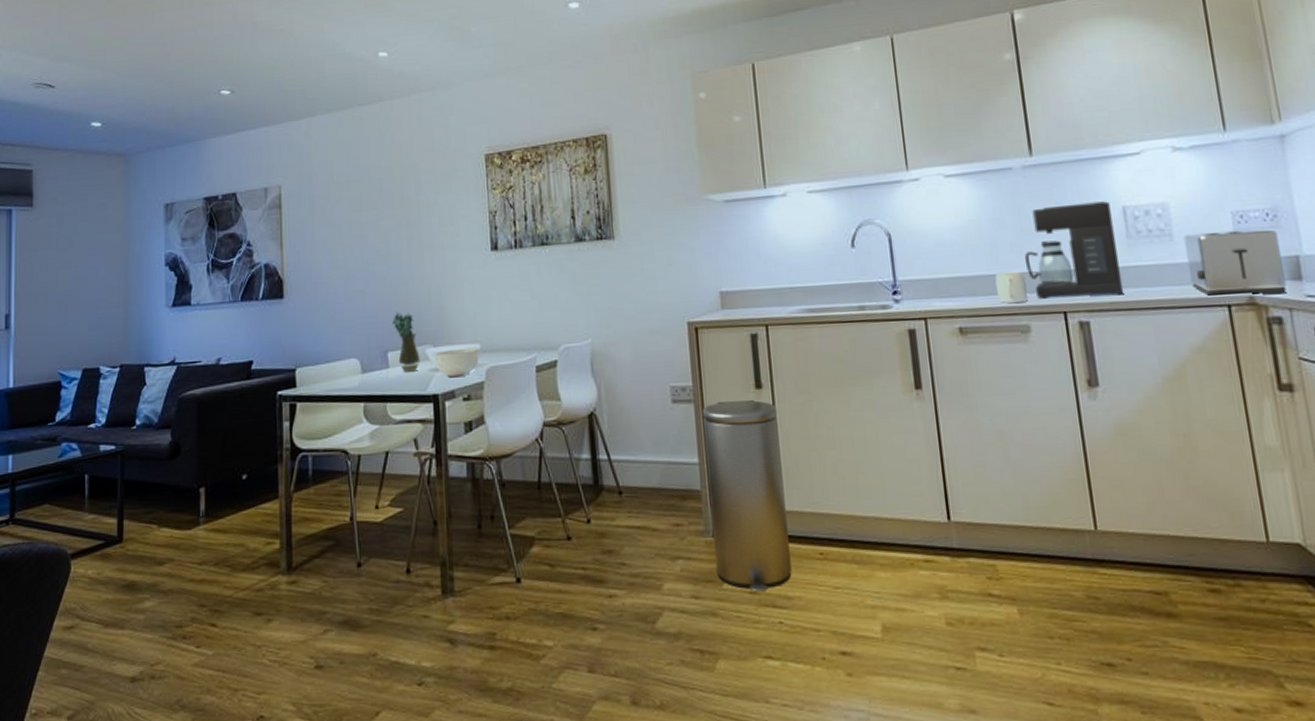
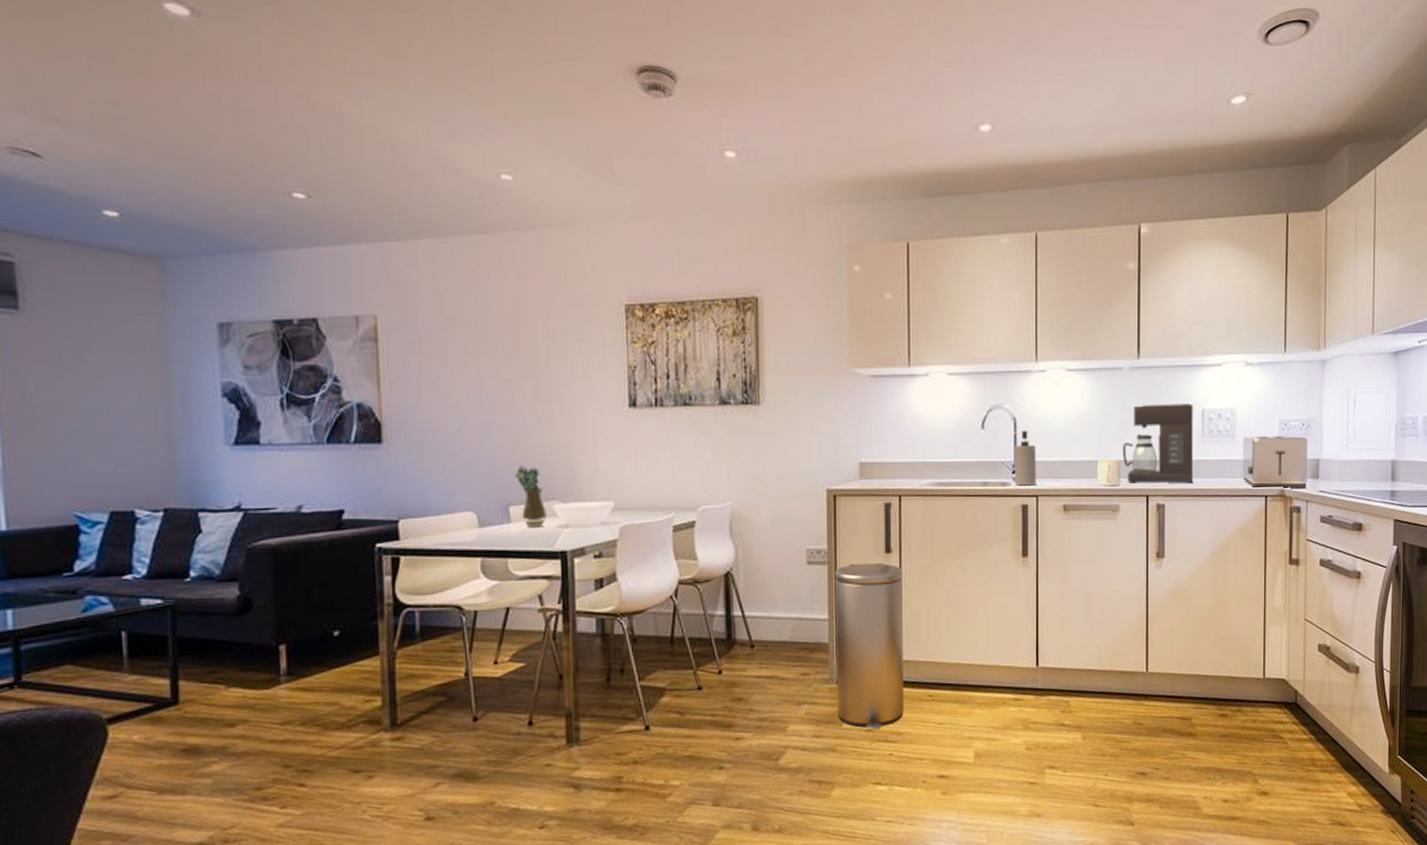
bowl: present [434,348,480,378] -> none [562,506,613,535]
soap dispenser: none [886,246,922,309] -> present [1011,430,1036,486]

